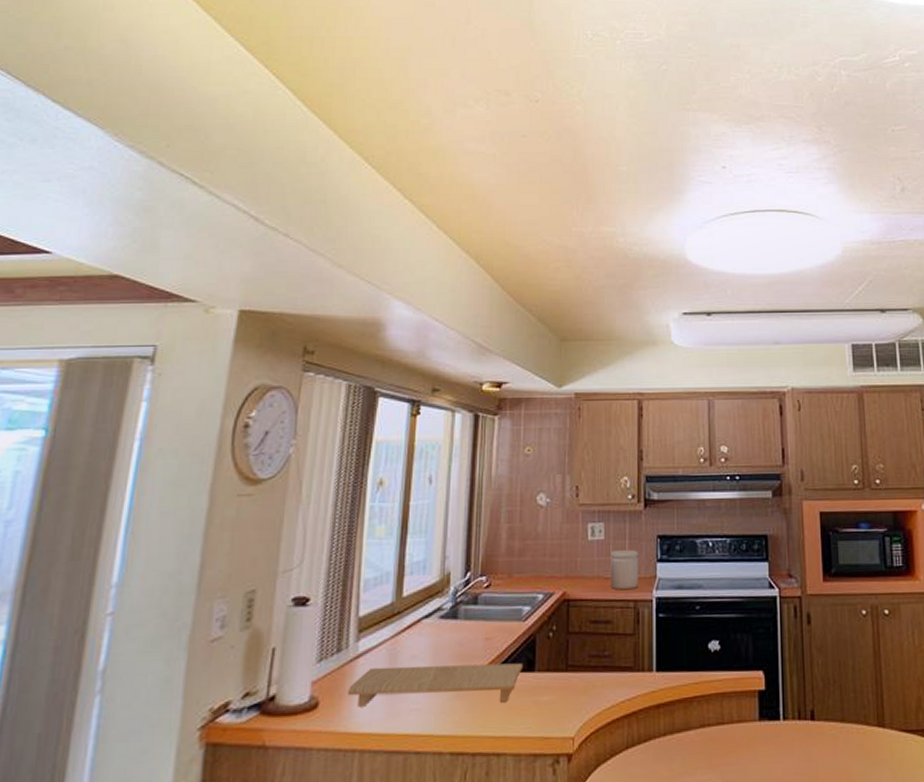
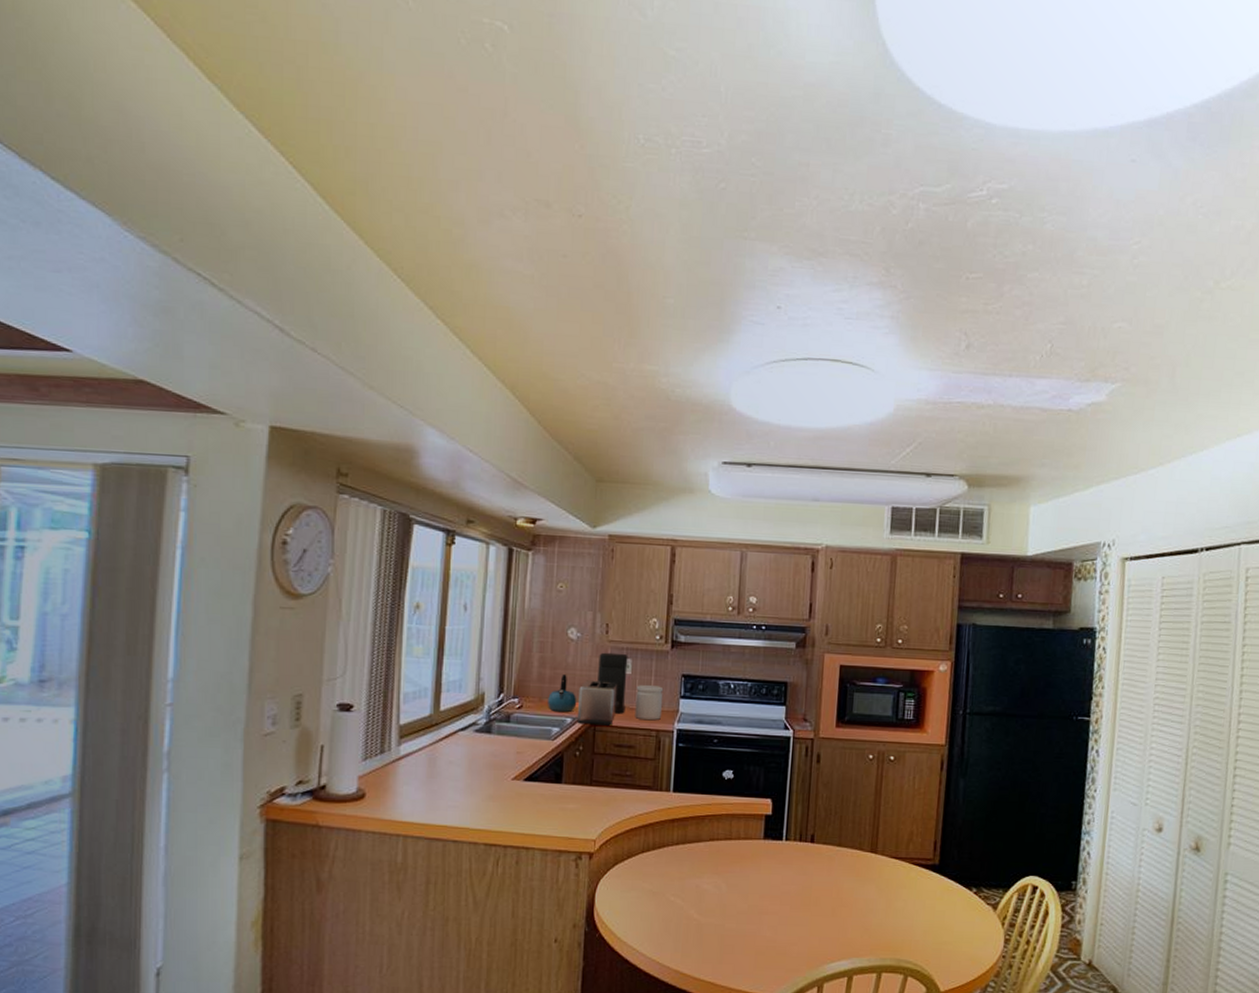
cutting board: present [347,663,524,707] -> none [391,769,552,807]
kettle: none [518,546,549,589] -> present [548,675,577,713]
toaster: none [549,548,593,599] -> present [577,679,619,724]
coffee maker: none [570,517,600,585] -> present [598,652,628,714]

